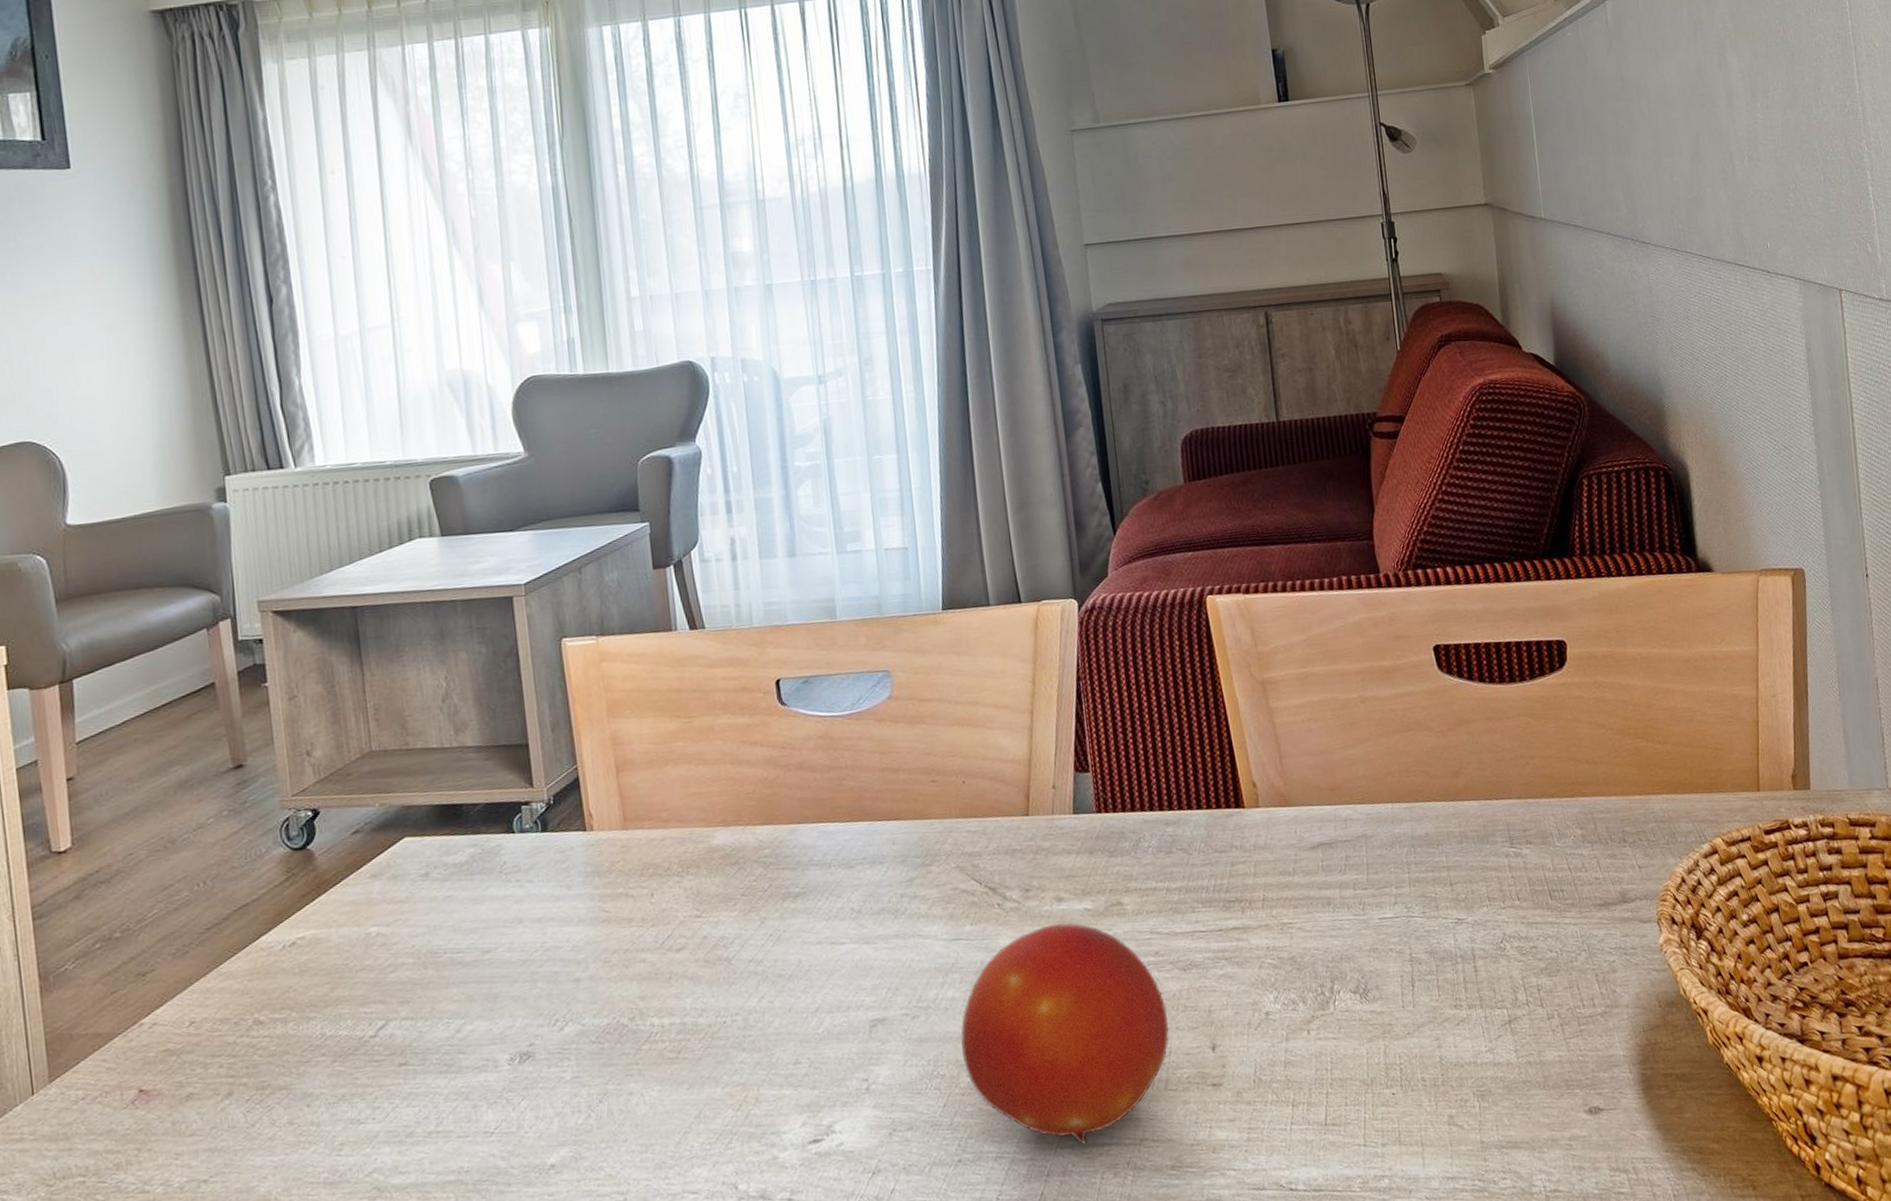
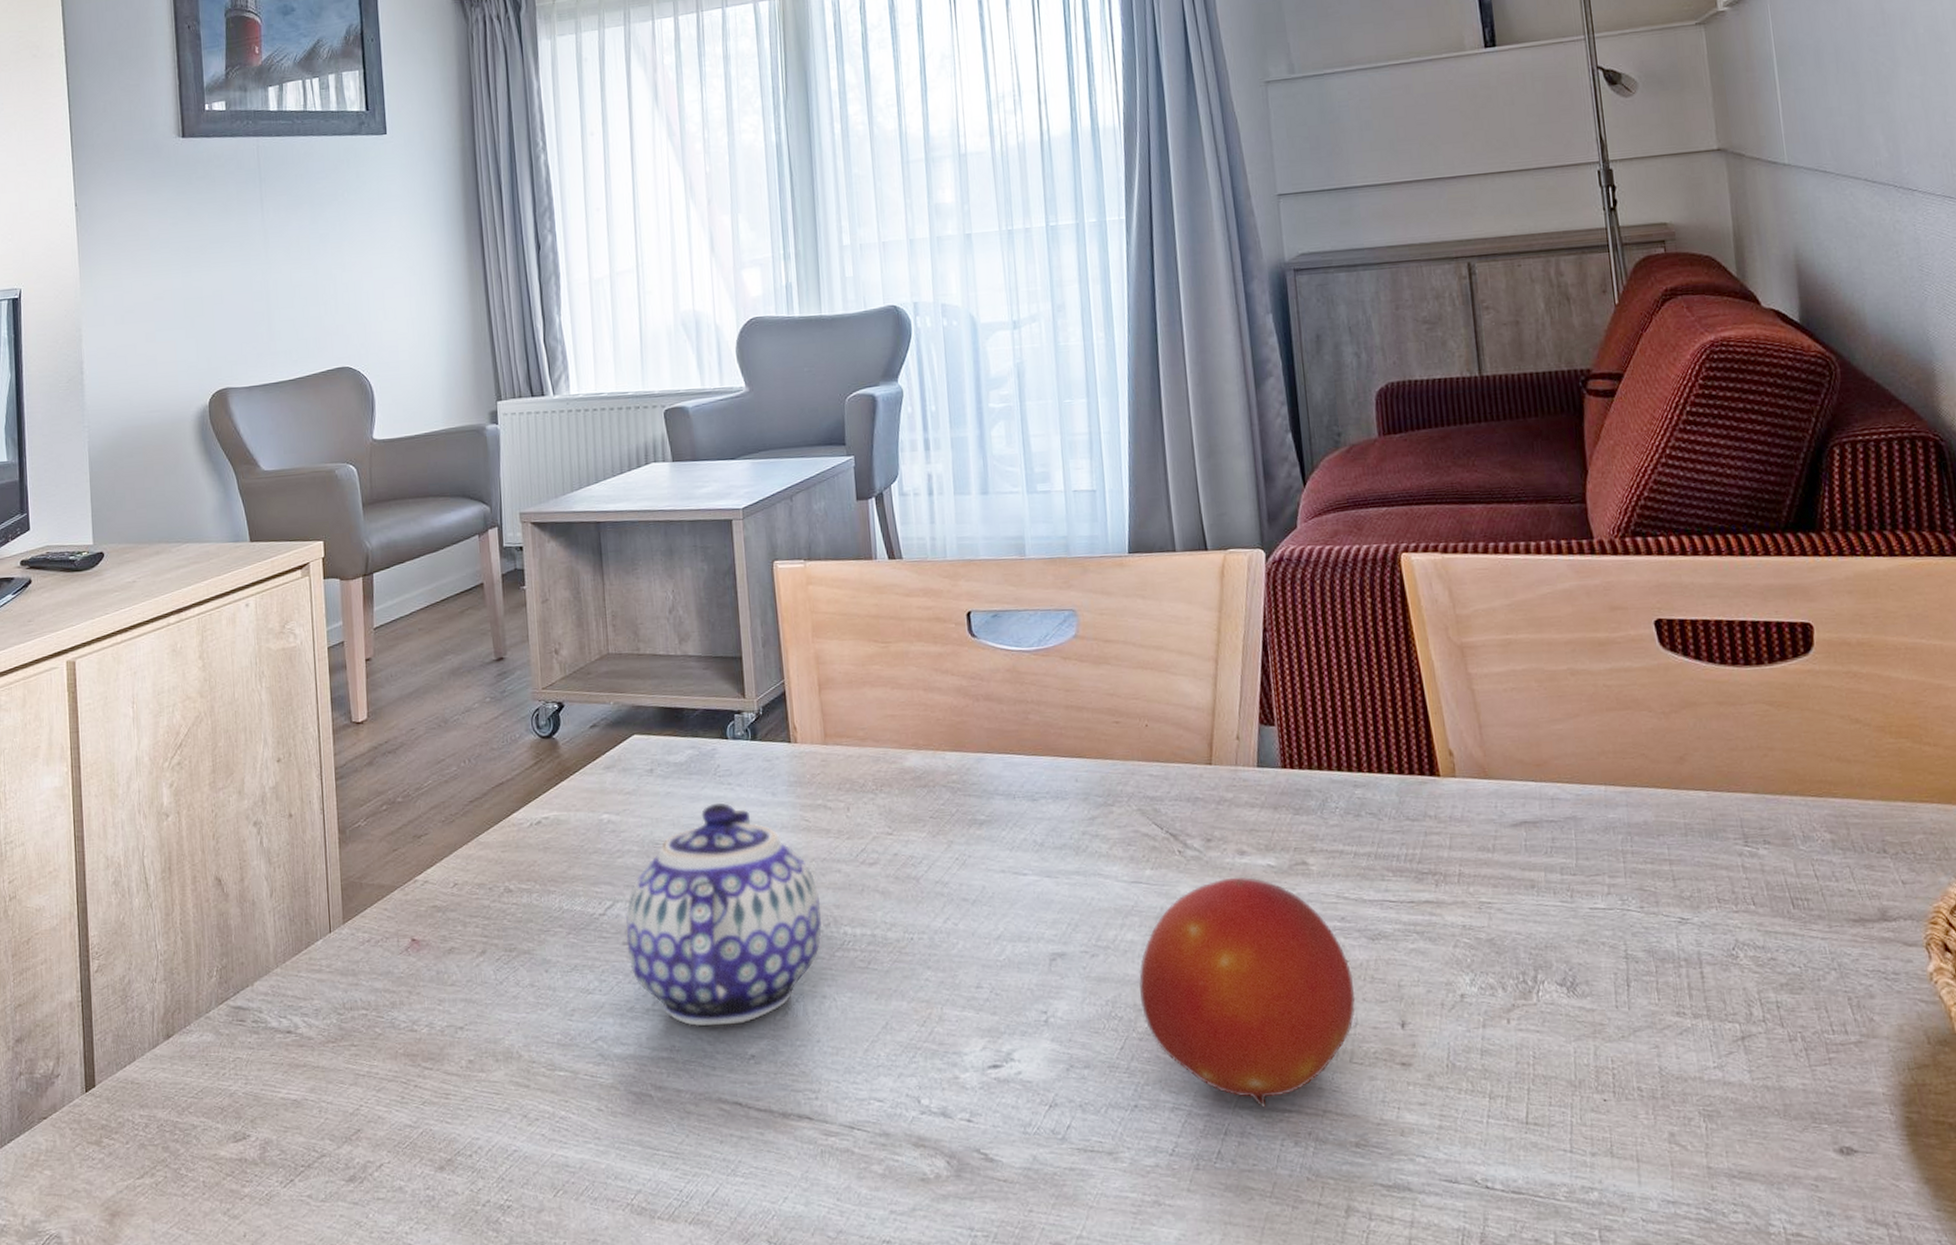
teapot: none [401,901,626,1144] -> present [625,802,822,1027]

